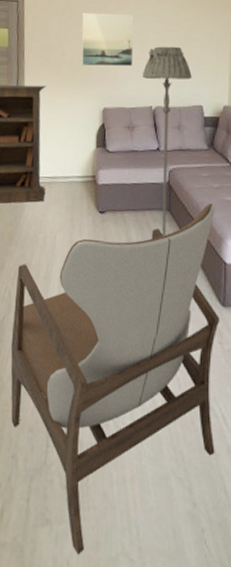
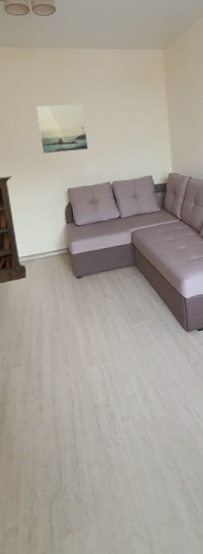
armchair: present [10,204,220,555] -> none [11,254,194,547]
floor lamp: present [143,46,192,236] -> none [98,128,140,287]

